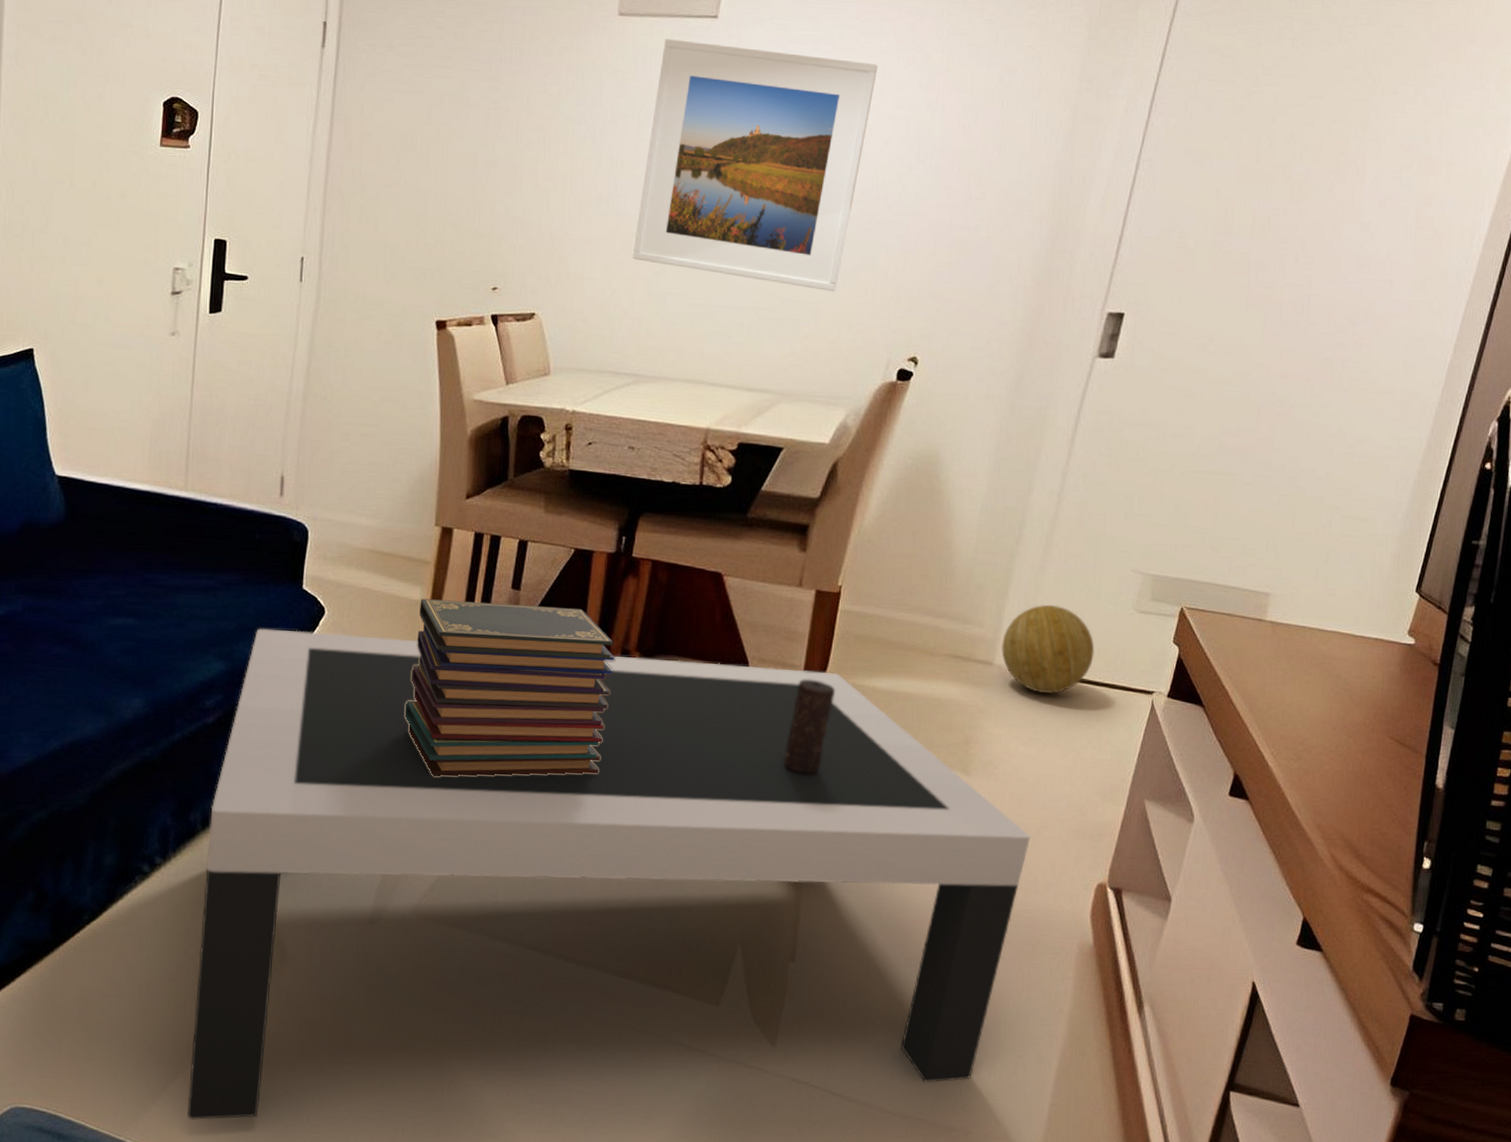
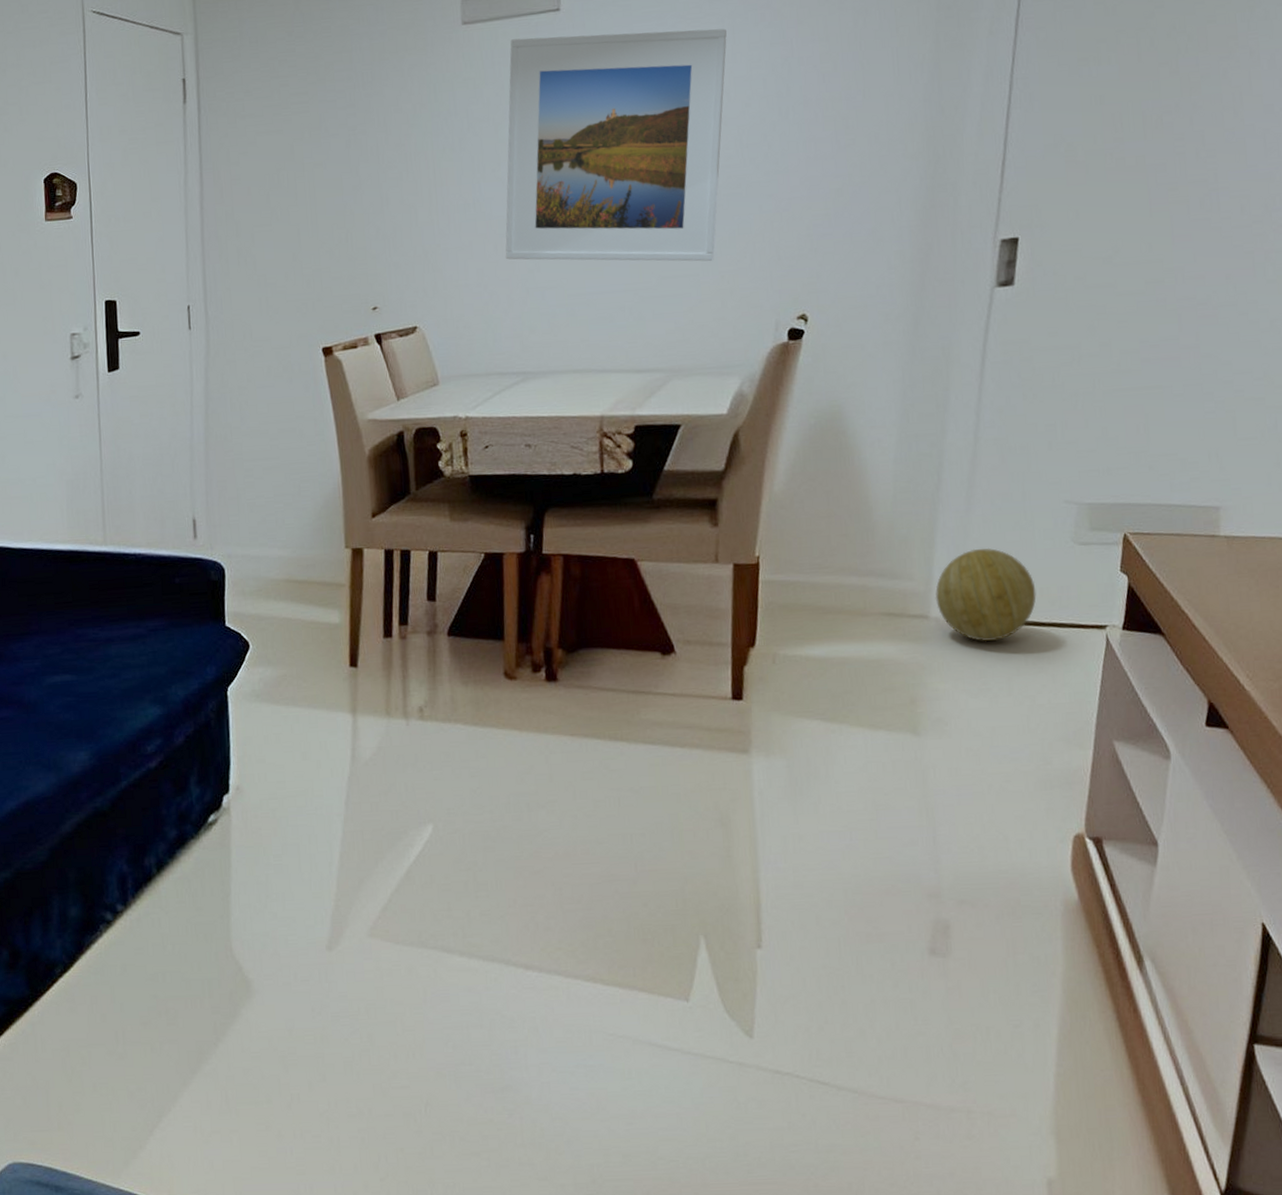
coffee table: present [187,628,1030,1121] -> none [164,645,994,1163]
book stack: present [405,599,615,777] -> none [338,613,539,796]
candle: present [783,679,835,775] -> none [722,655,767,754]

